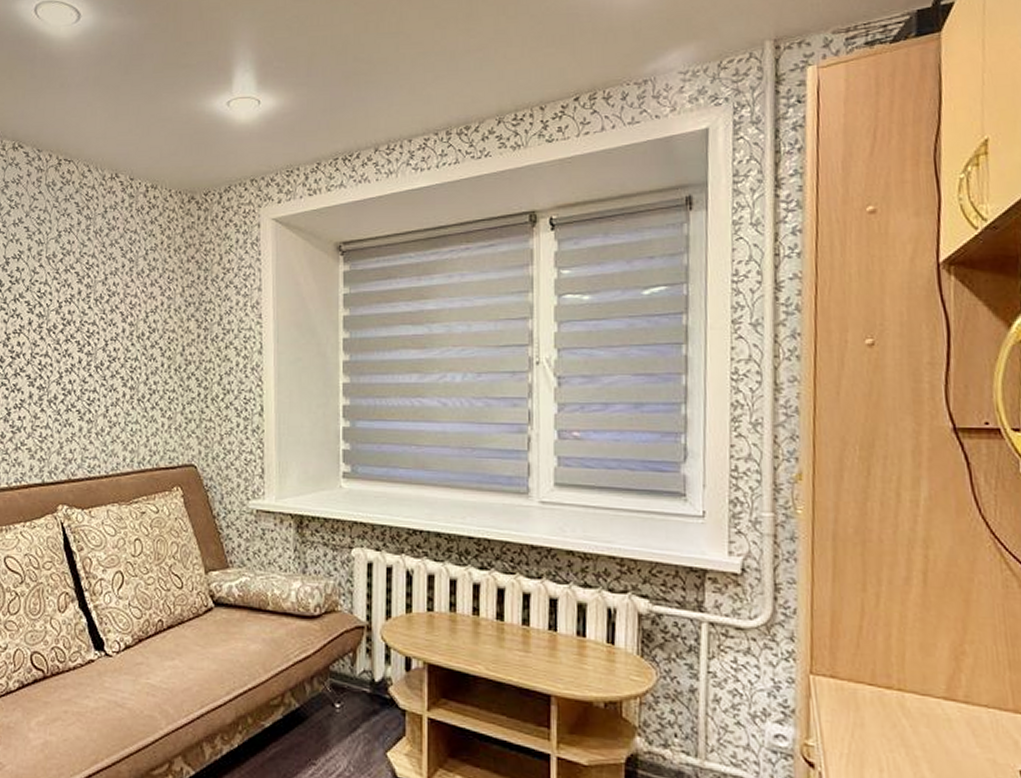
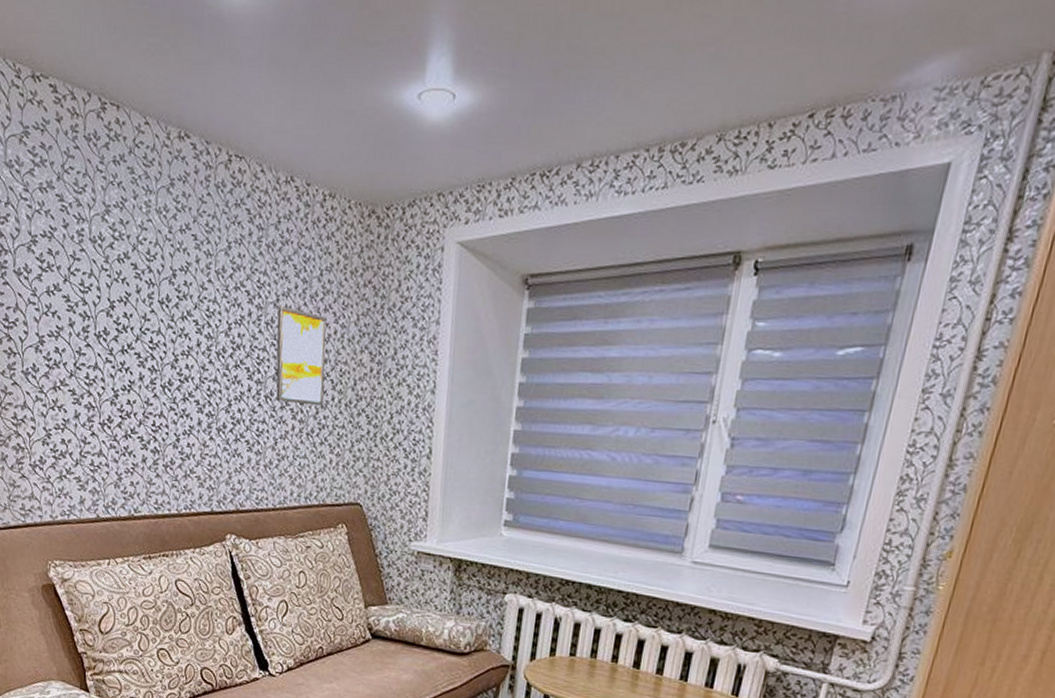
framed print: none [105,284,154,372] -> present [276,306,327,406]

